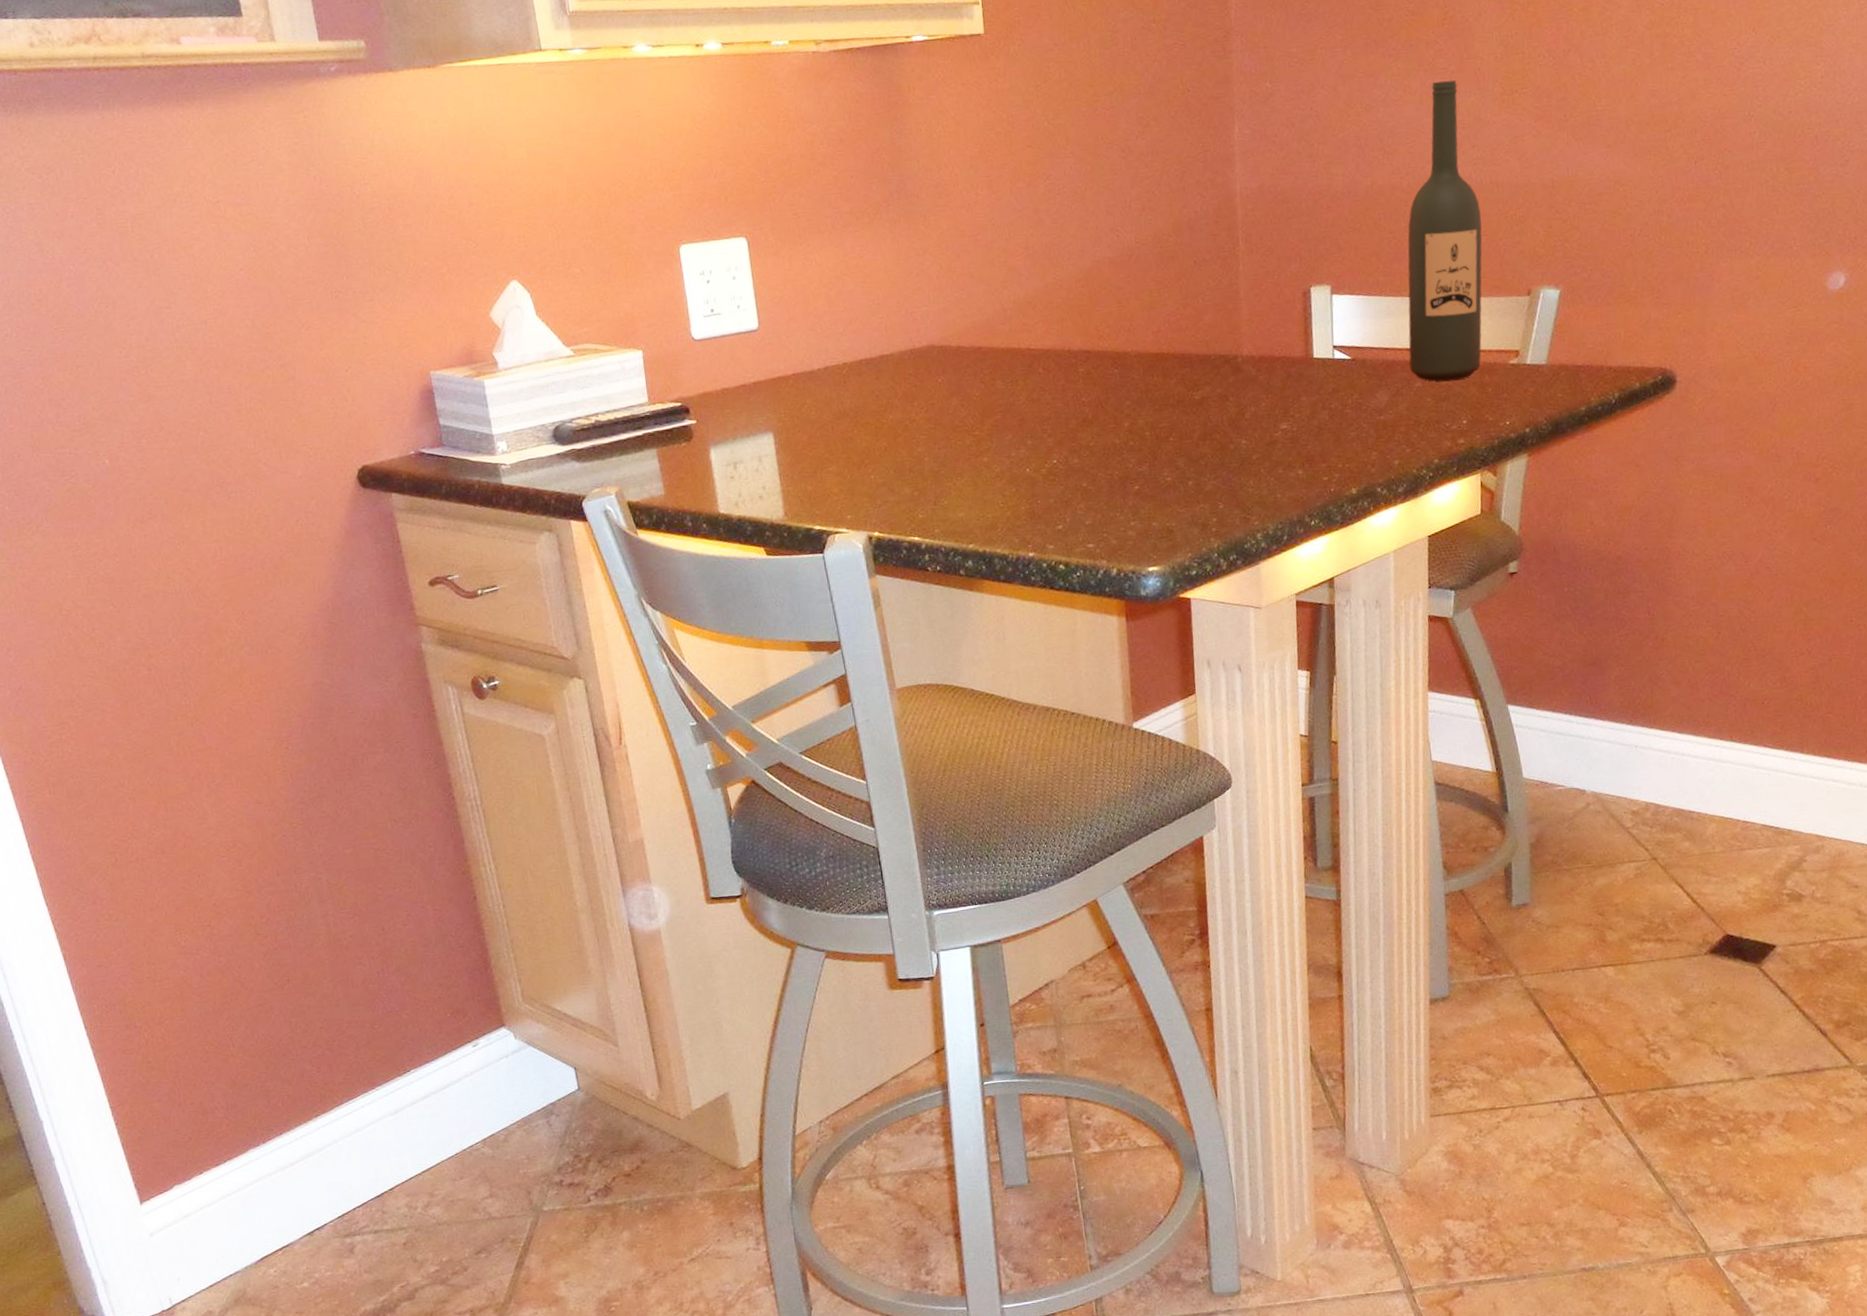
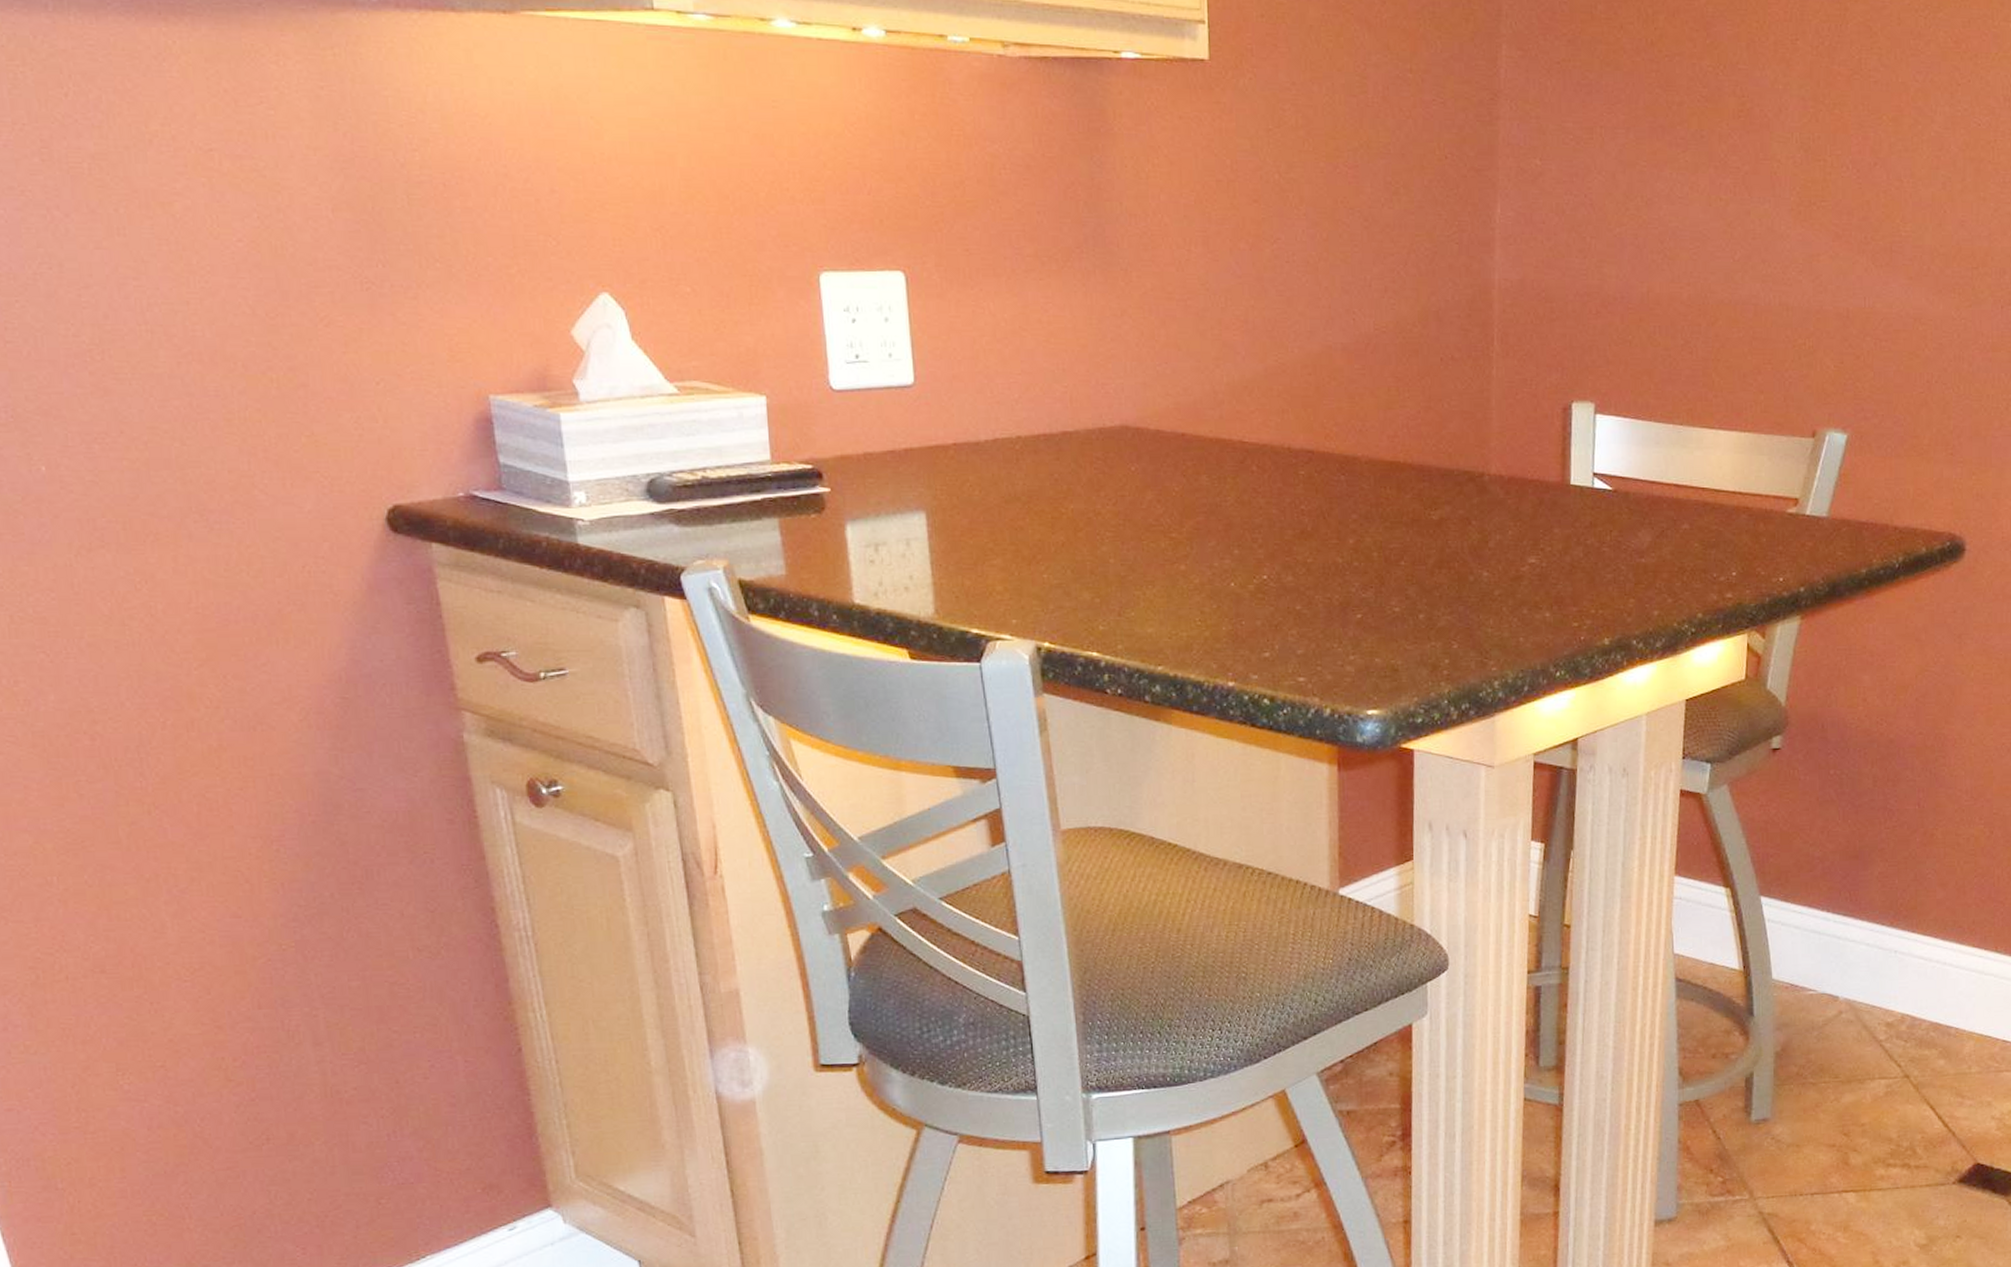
wine bottle: present [1407,80,1482,381] -> none [1677,182,1767,525]

